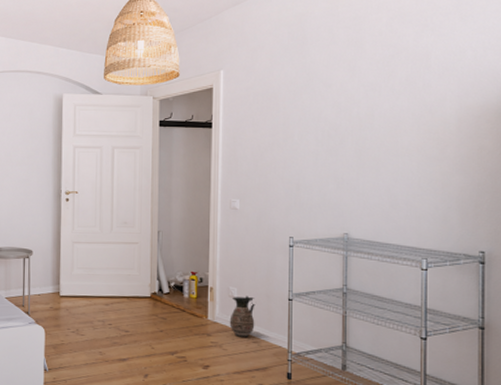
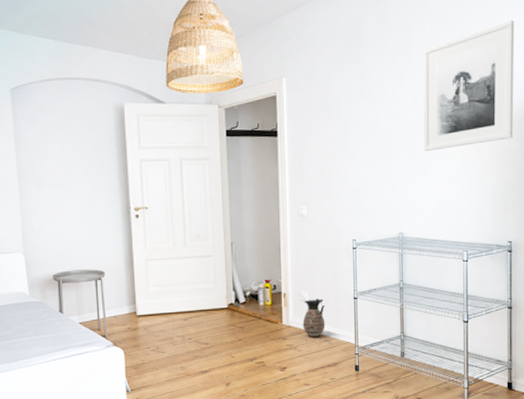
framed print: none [376,9,490,149] -> present [423,20,515,152]

